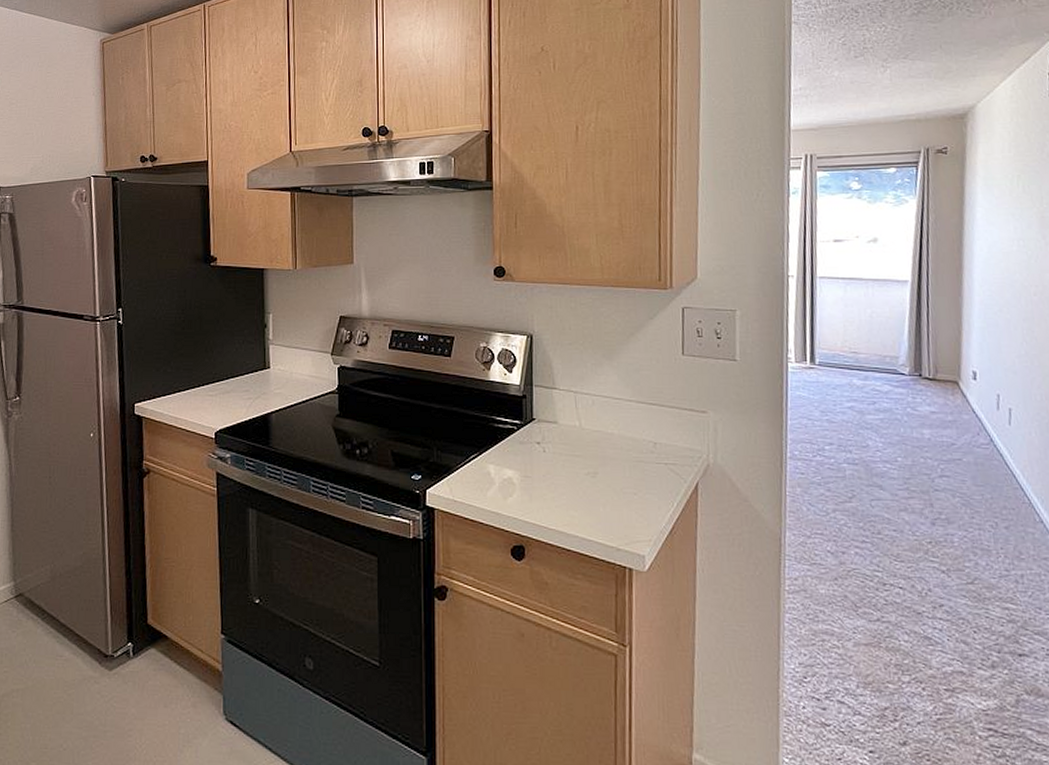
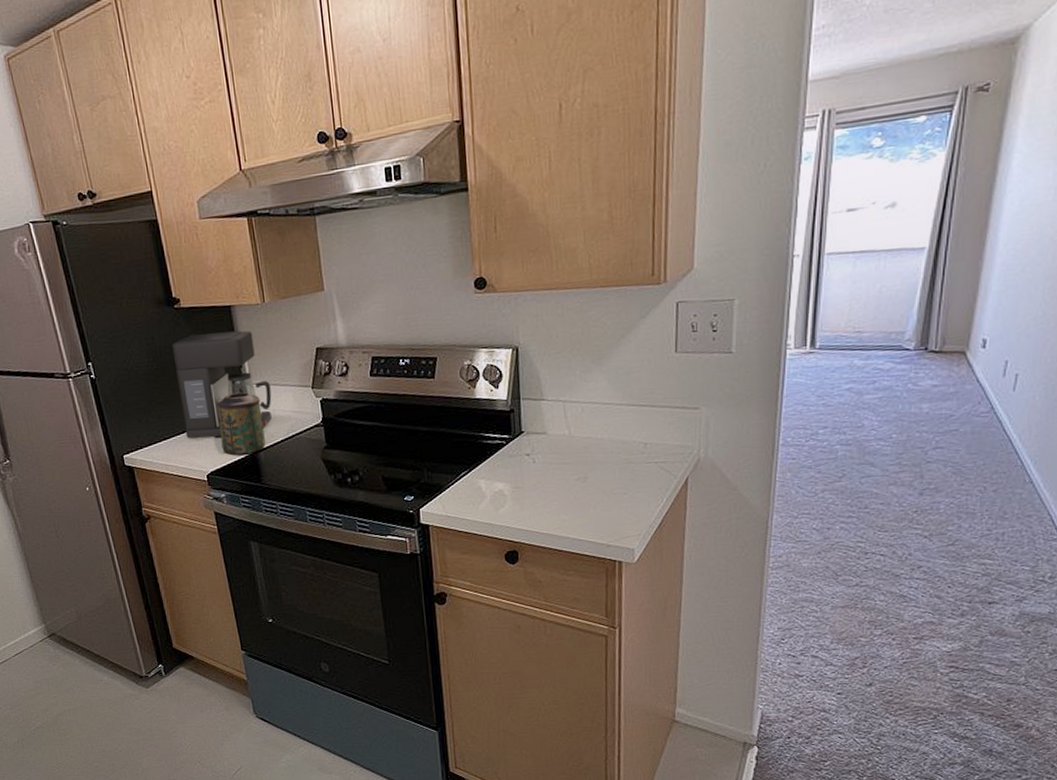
coffee maker: none [201,291,291,395] -> present [171,330,272,439]
canister: none [235,351,279,415] -> present [216,391,266,456]

